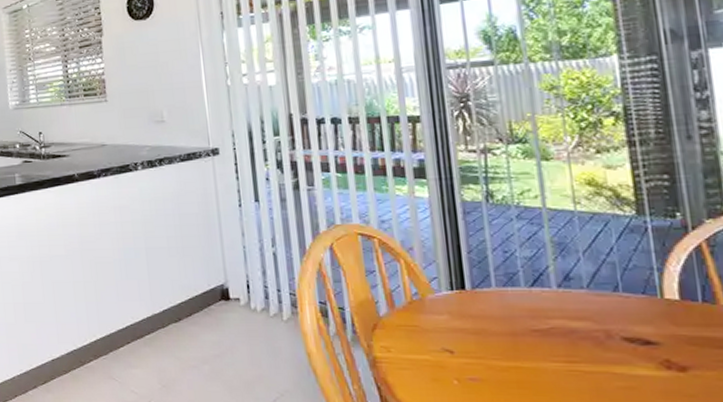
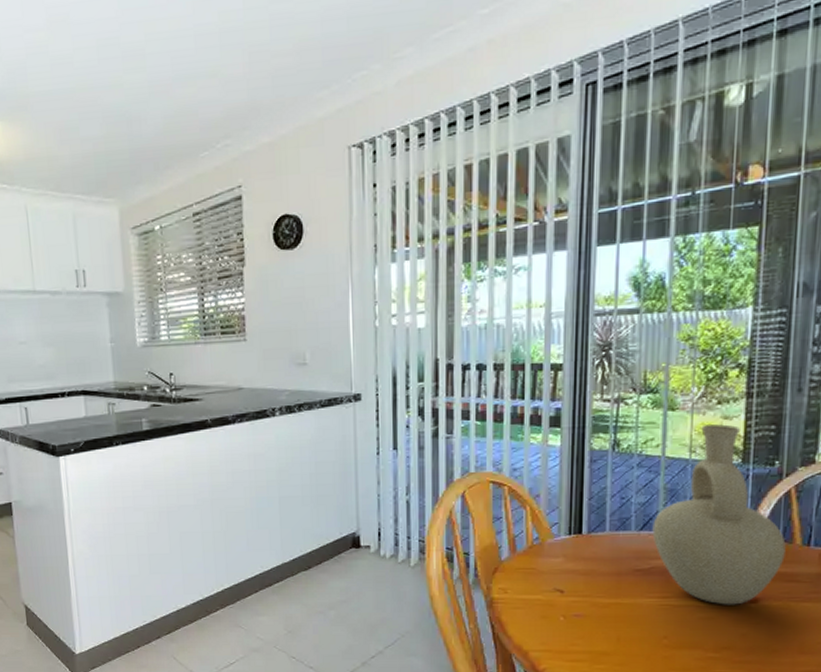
vase: none [544,174,710,374] -> present [652,424,786,605]

